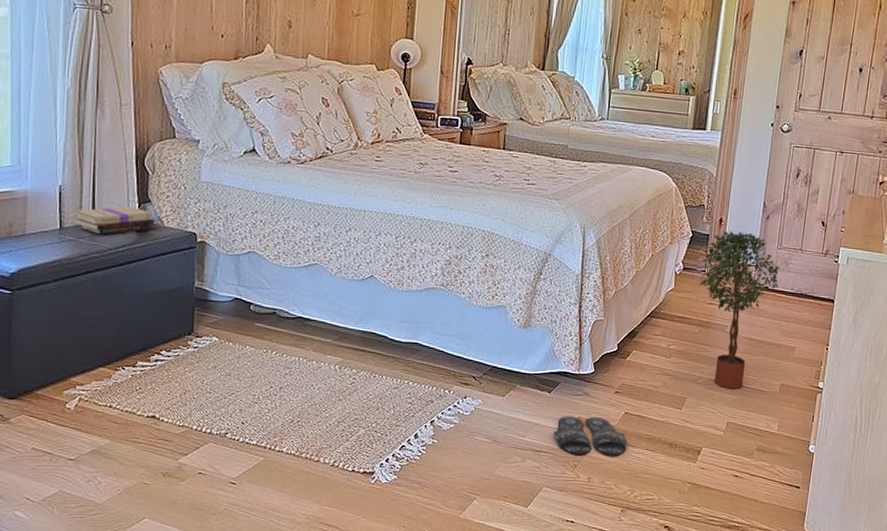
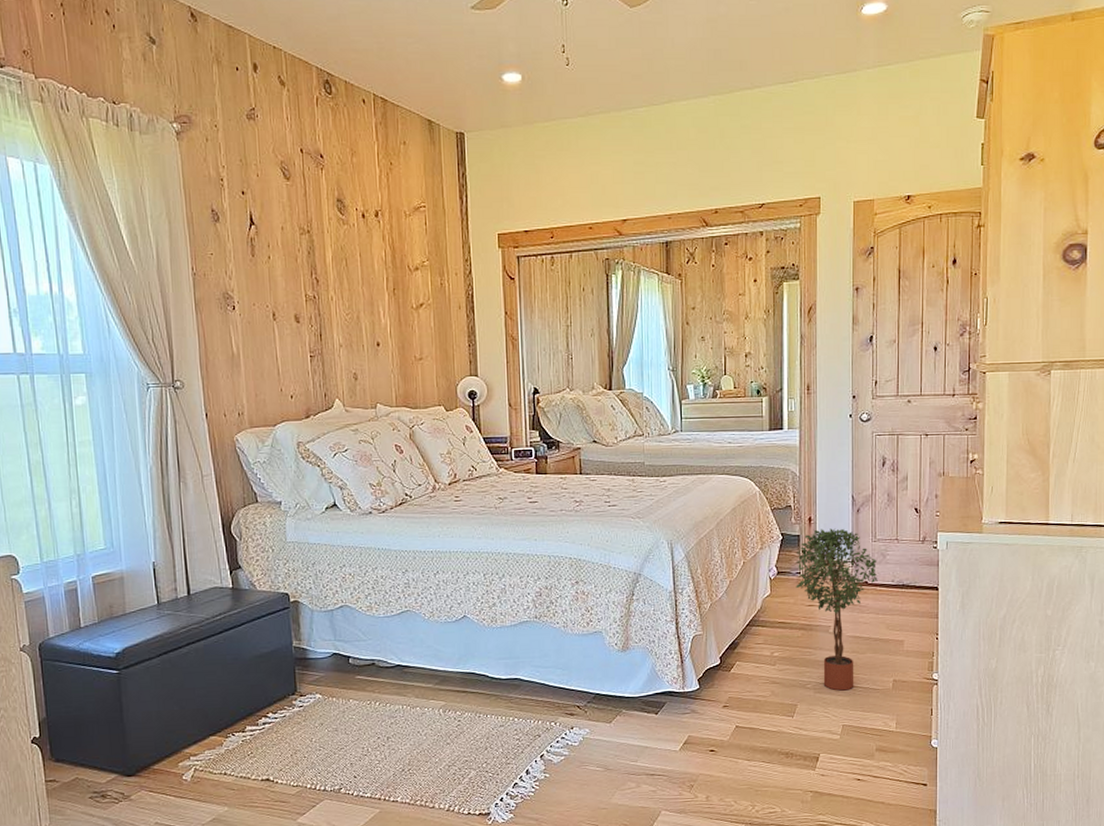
books: present [74,205,155,235] -> none [171,574,247,606]
slippers: present [554,416,628,457] -> none [666,733,742,776]

